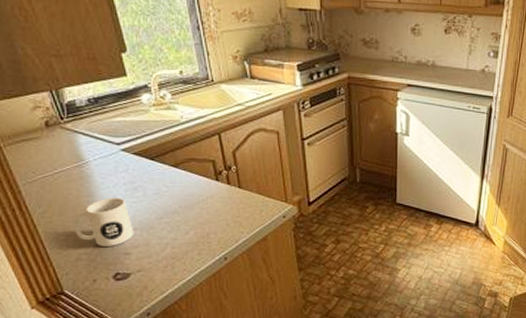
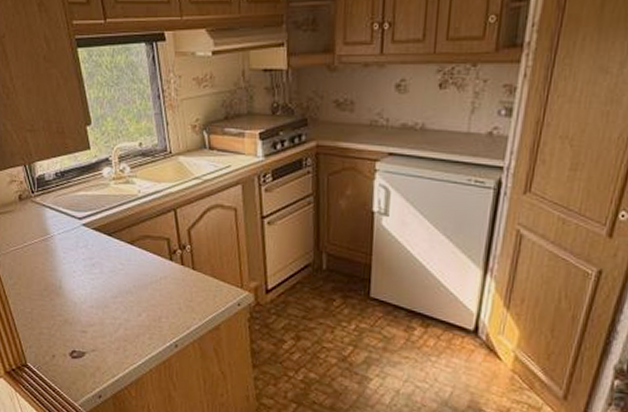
mug: present [73,198,135,246] -> none [37,273,91,323]

